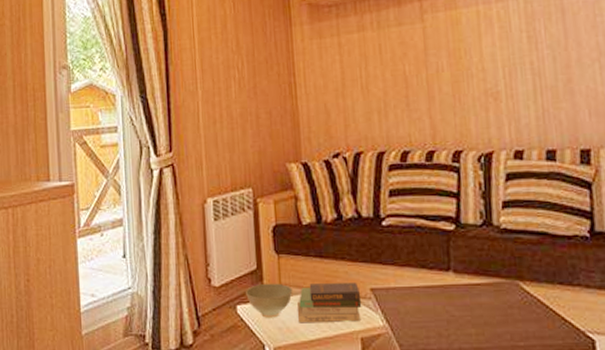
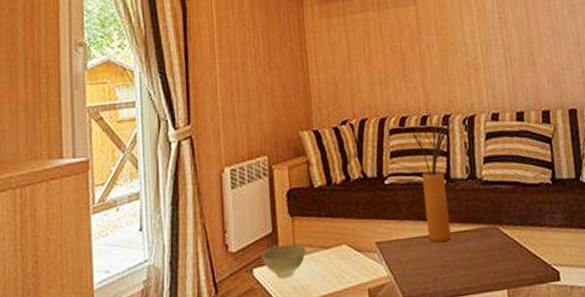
books: present [298,283,362,323] -> none [310,238,369,281]
vase: none [416,147,466,295] -> present [413,113,454,243]

